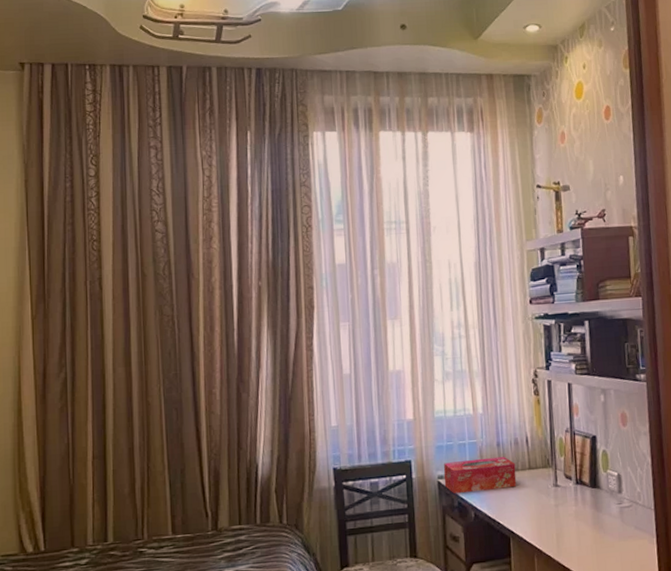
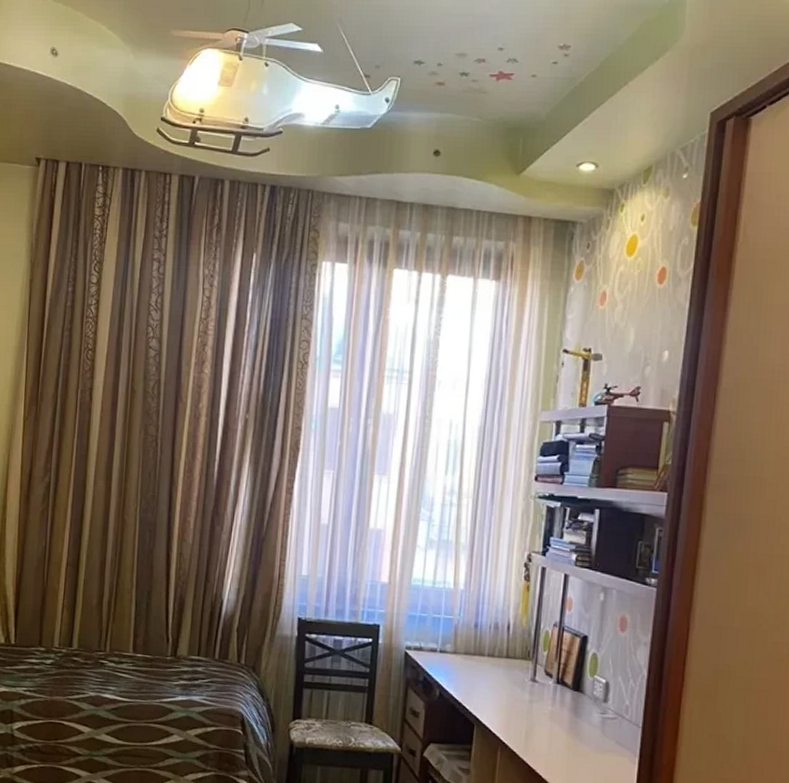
tissue box: present [443,456,517,493] -> none [411,634,492,674]

